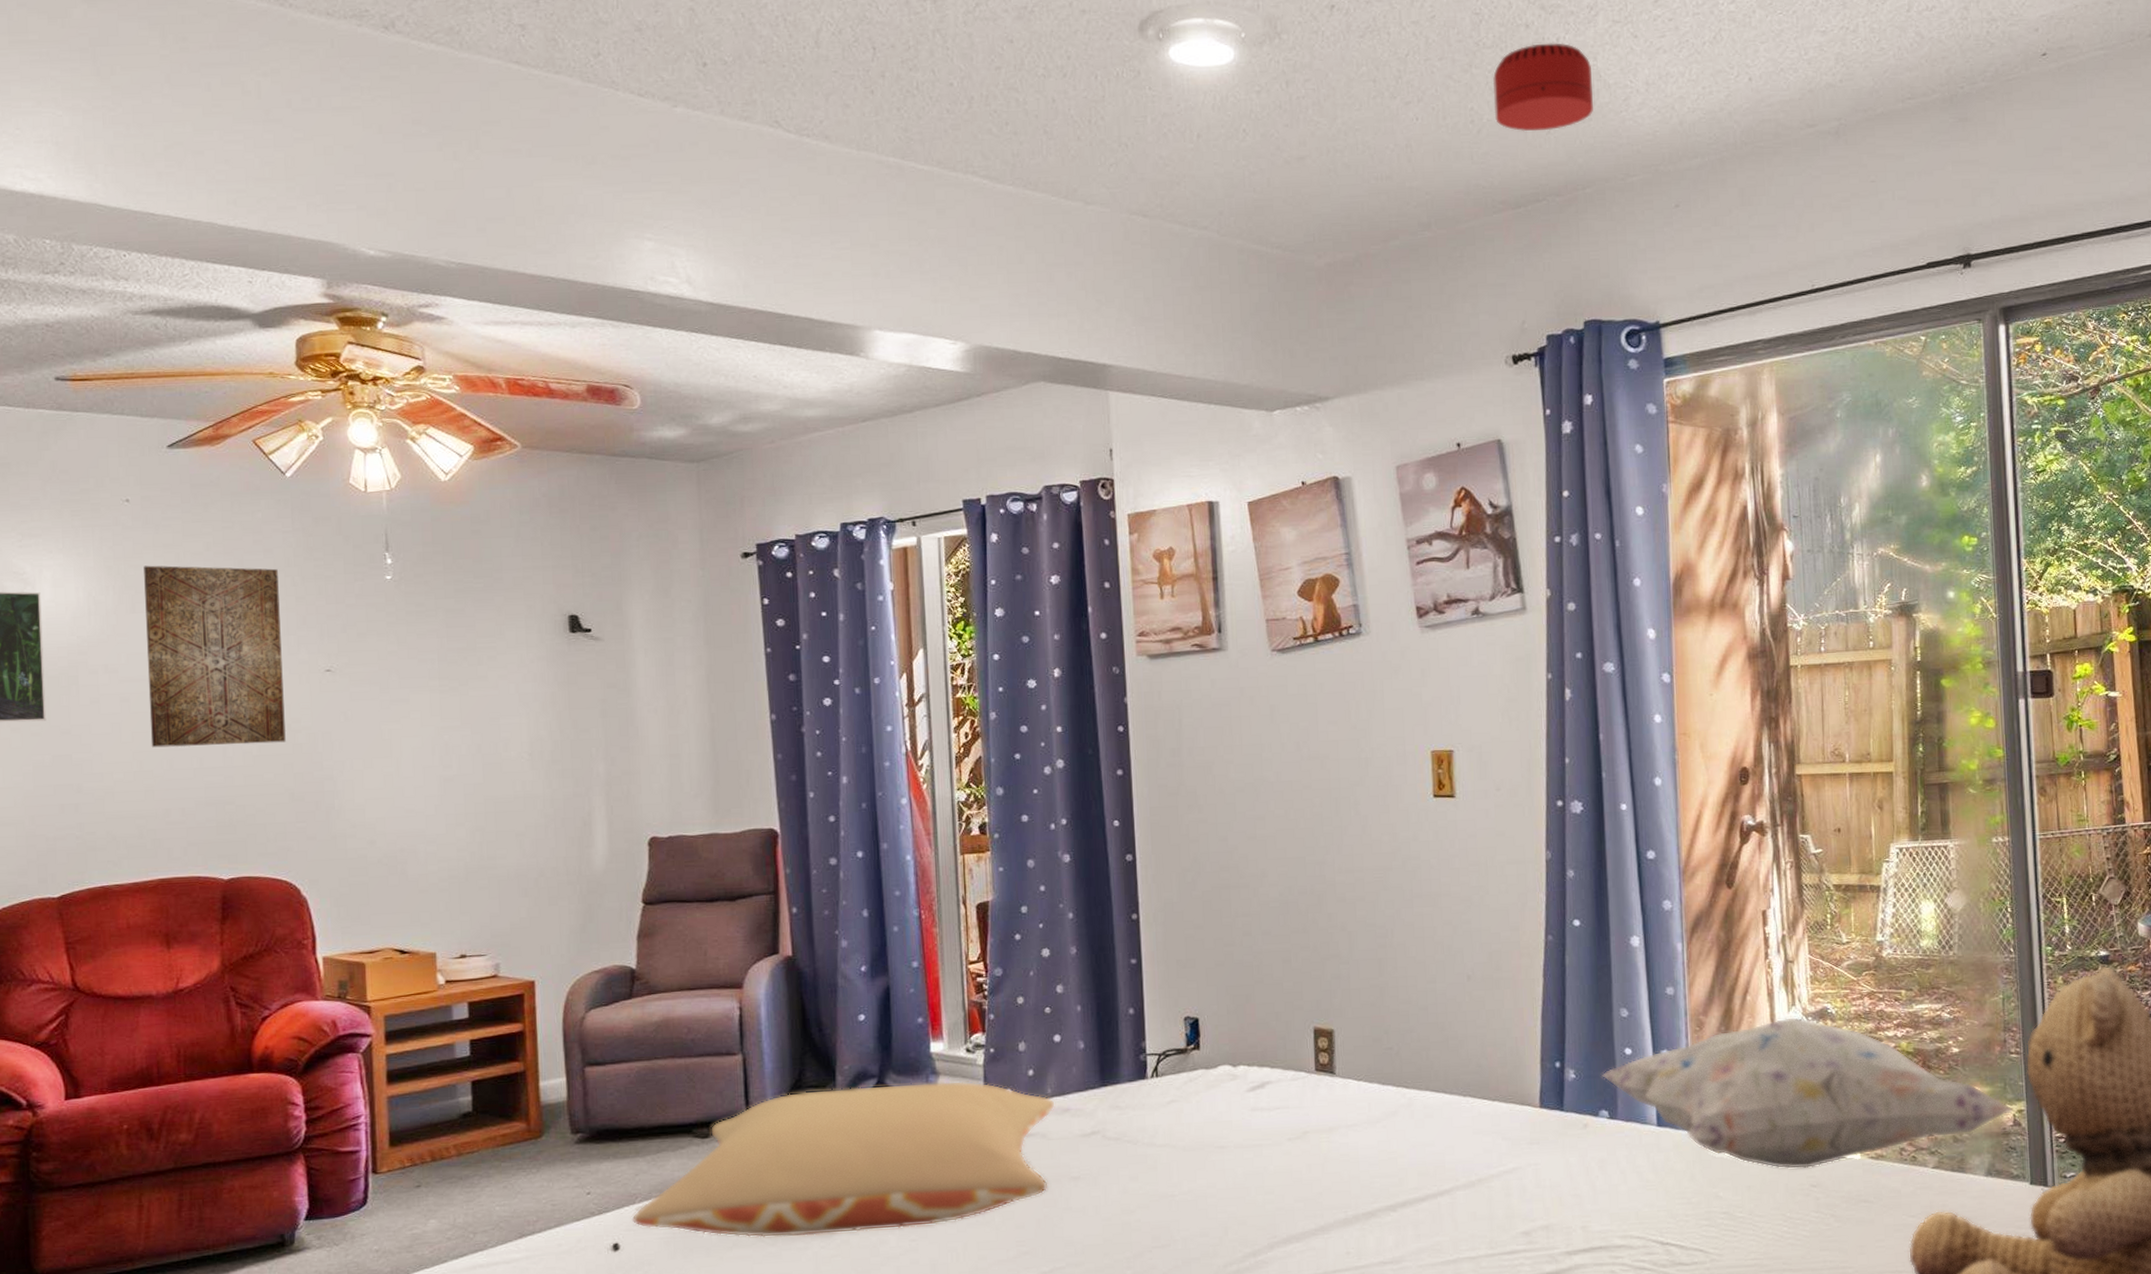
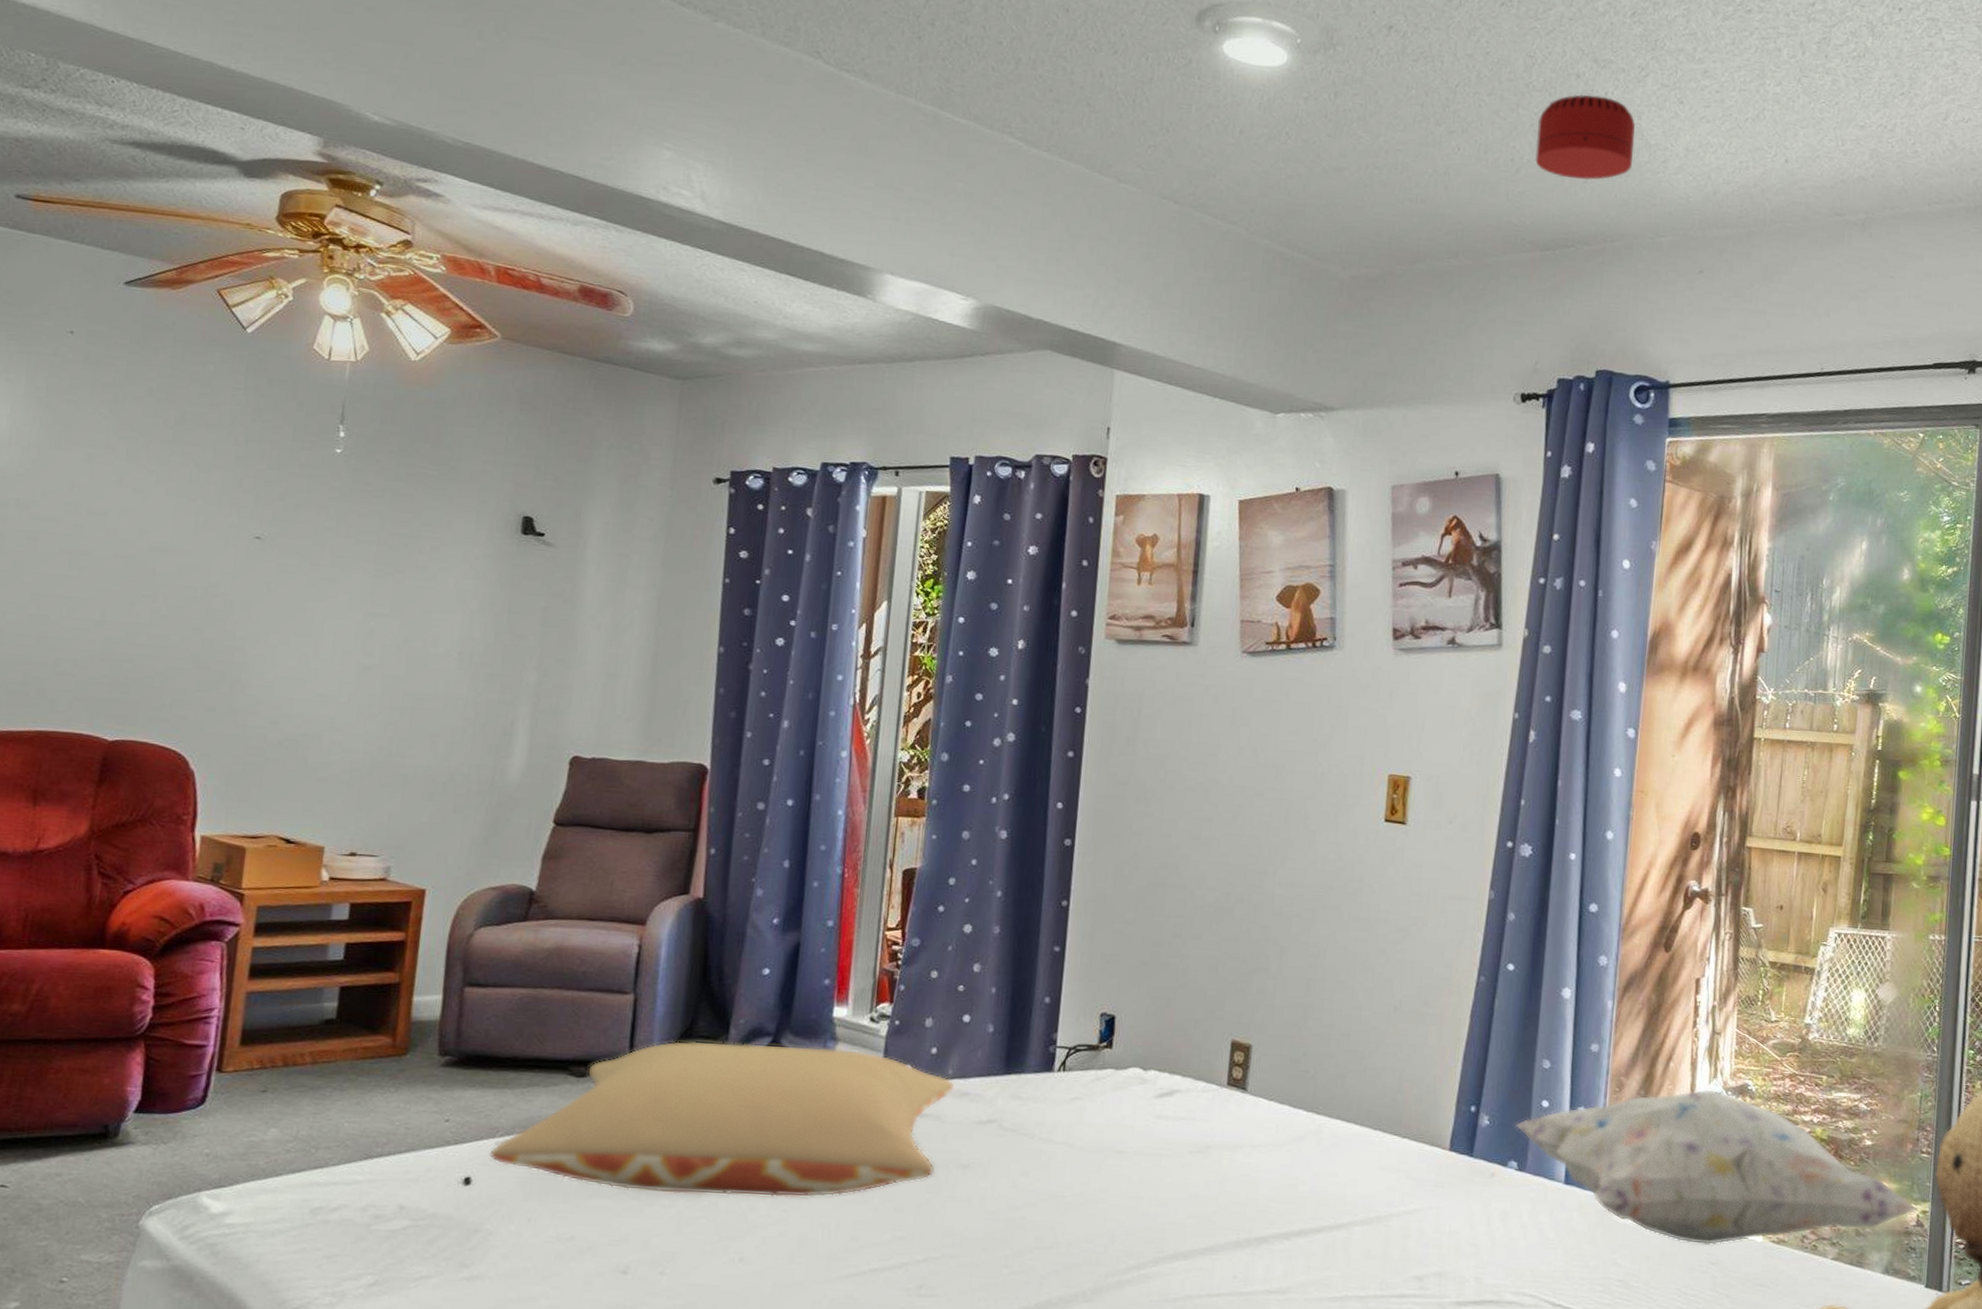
wall art: present [144,565,286,748] -> none [52,402,221,606]

